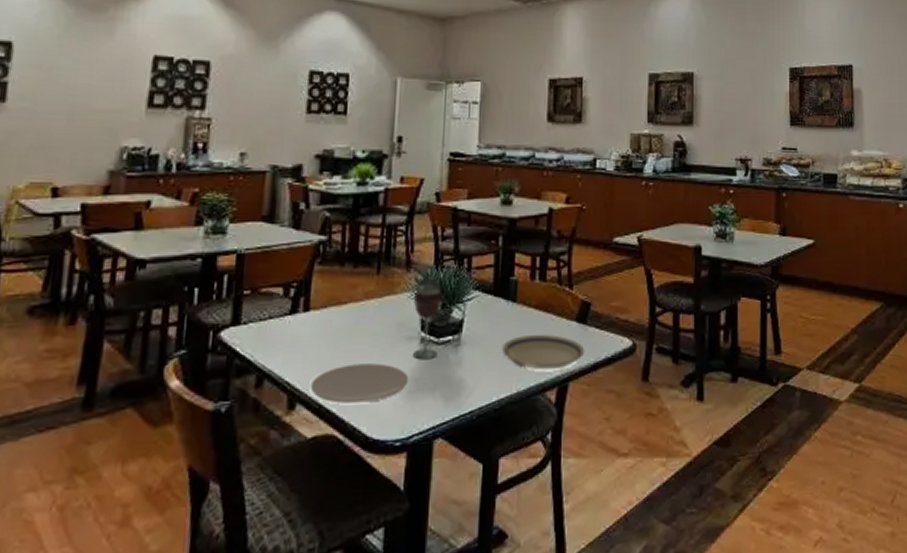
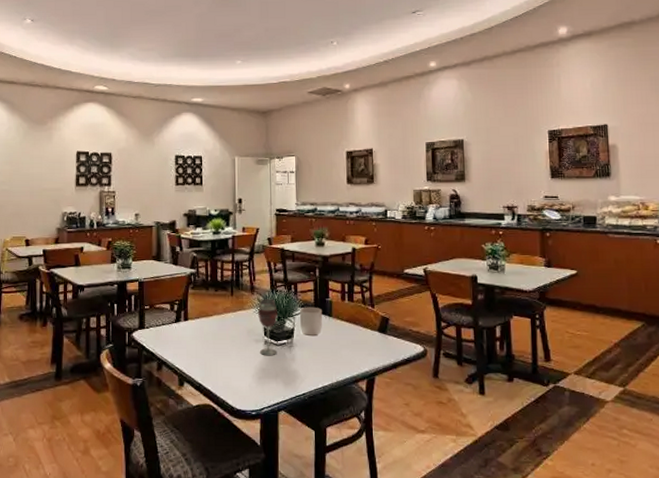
plate: present [310,363,409,404] -> none [192,357,258,384]
mug: none [472,288,505,329] -> present [300,307,323,335]
plate: present [501,335,585,371] -> none [323,341,387,367]

